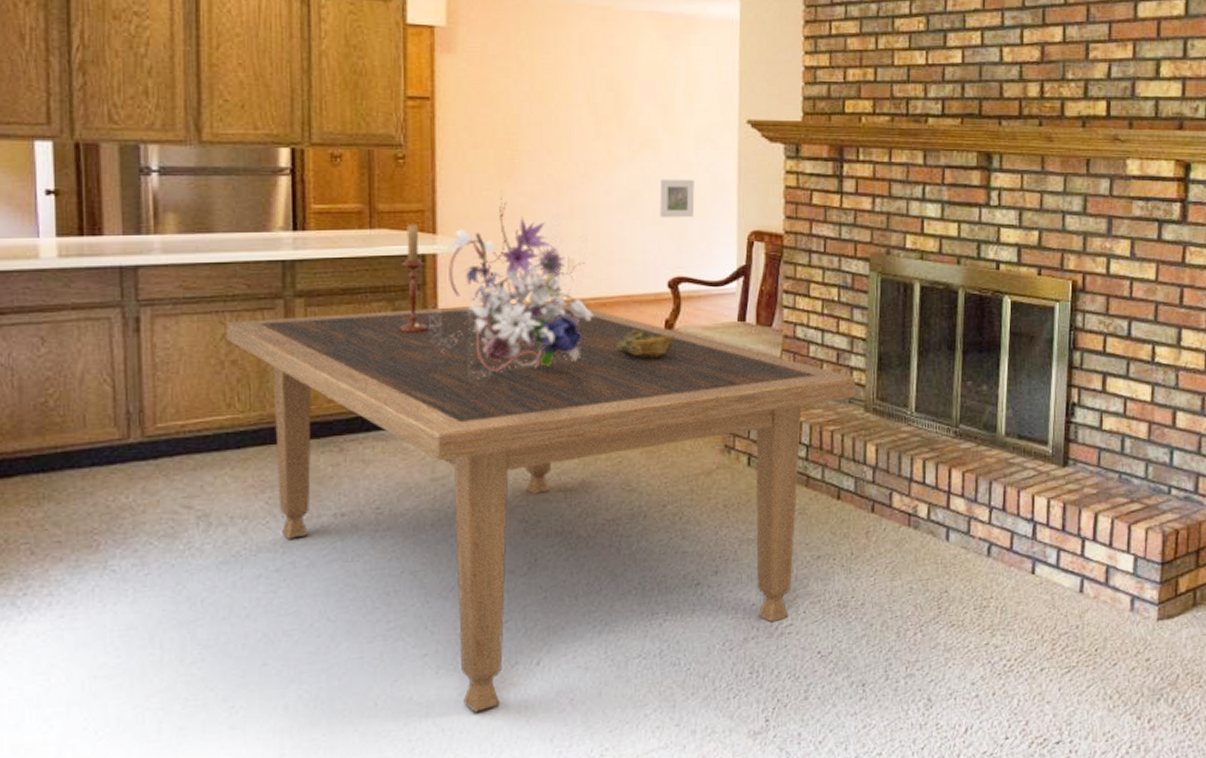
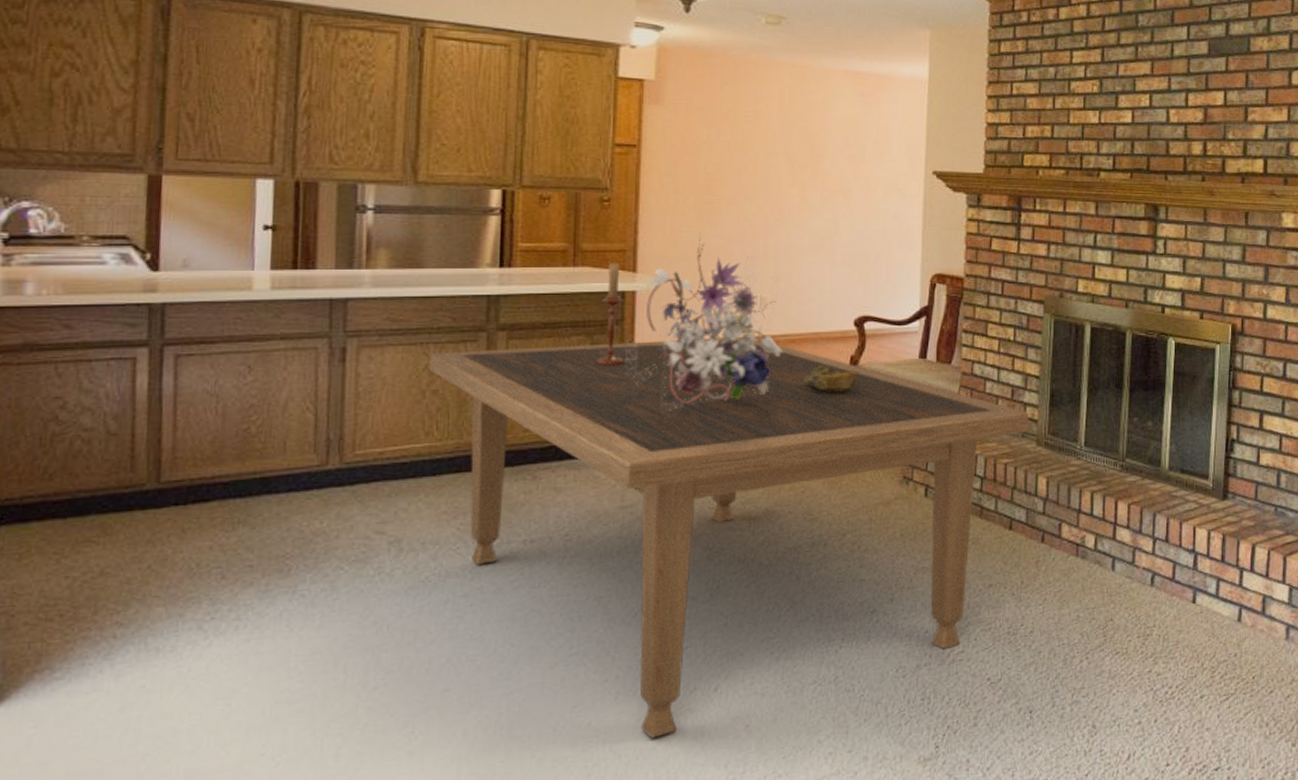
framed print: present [659,179,695,218] -> none [849,224,882,261]

